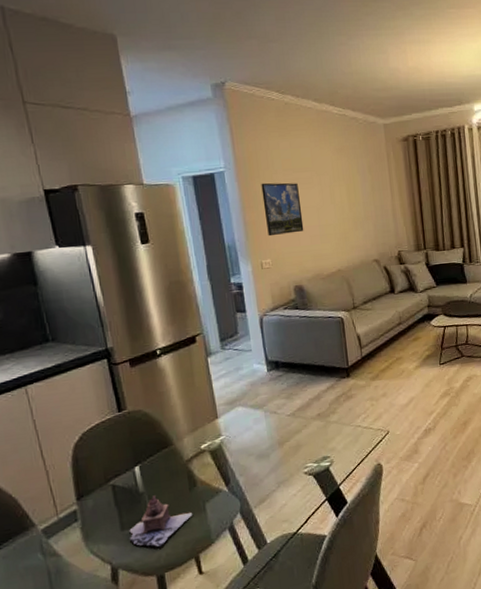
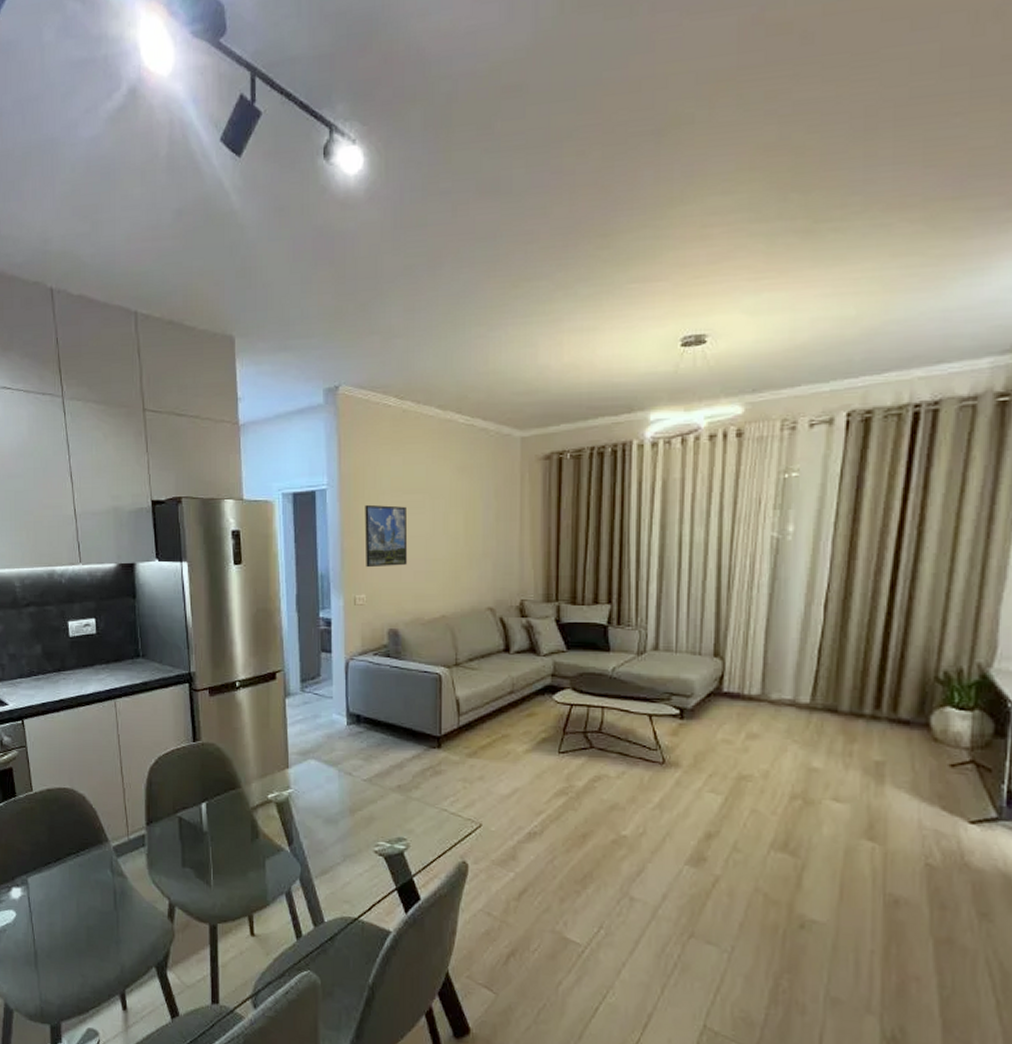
teapot: present [129,495,193,547] -> none [188,838,252,895]

